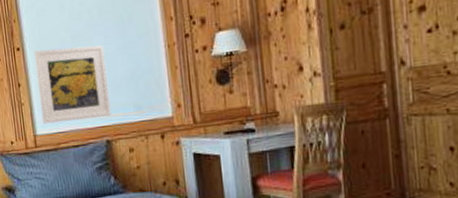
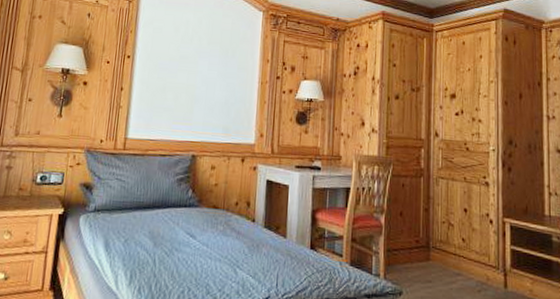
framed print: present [34,45,112,124] -> none [136,61,206,133]

